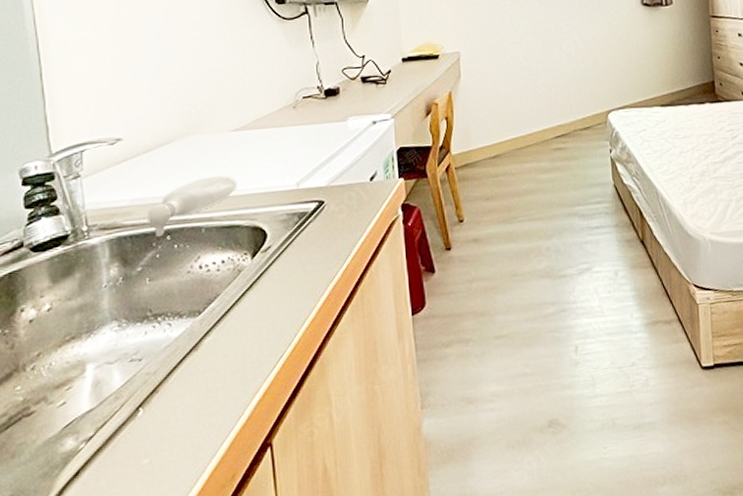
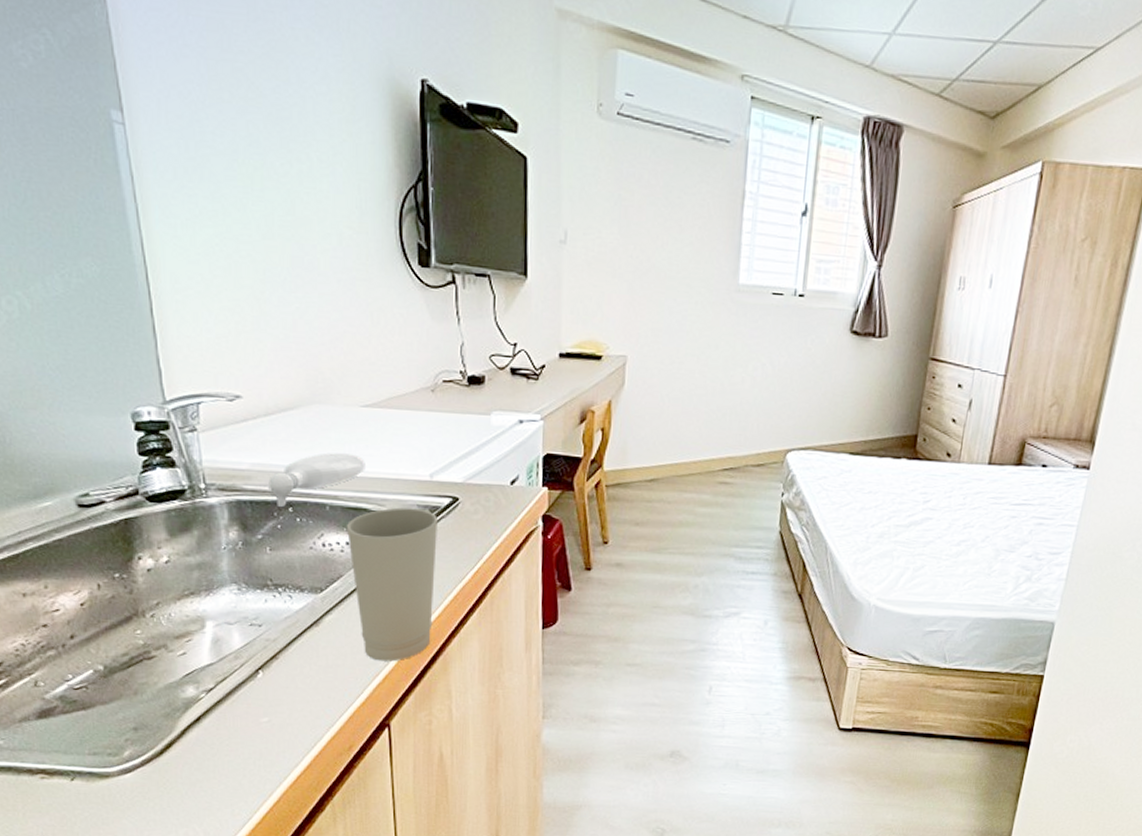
cup: none [222,217,308,377] -> present [347,507,437,662]

